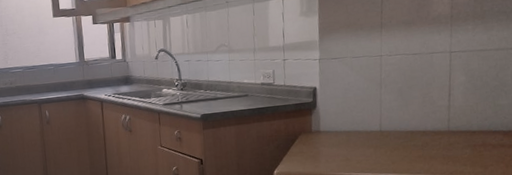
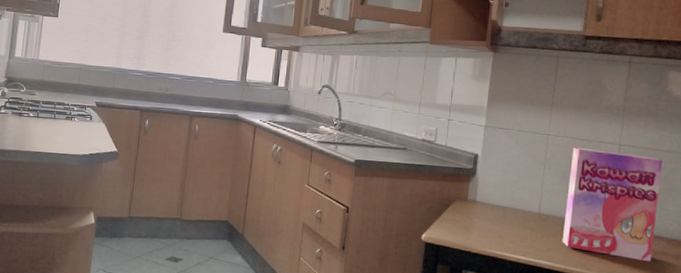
cereal box: none [404,58,493,157] -> present [562,147,663,262]

